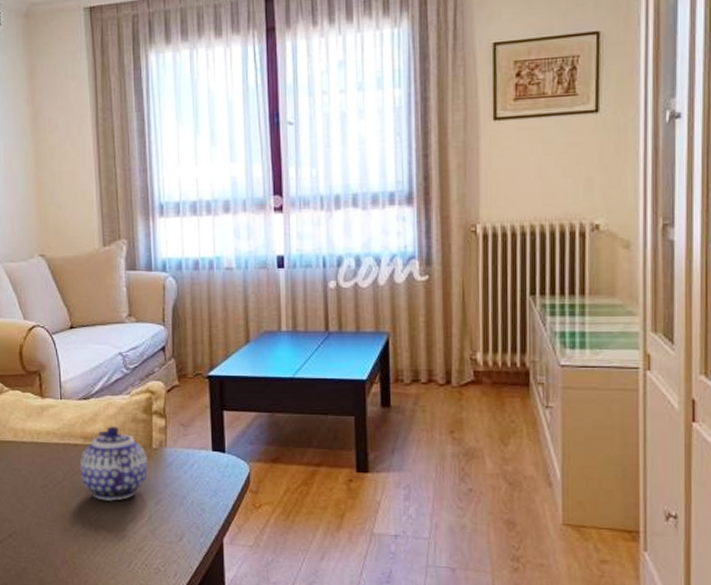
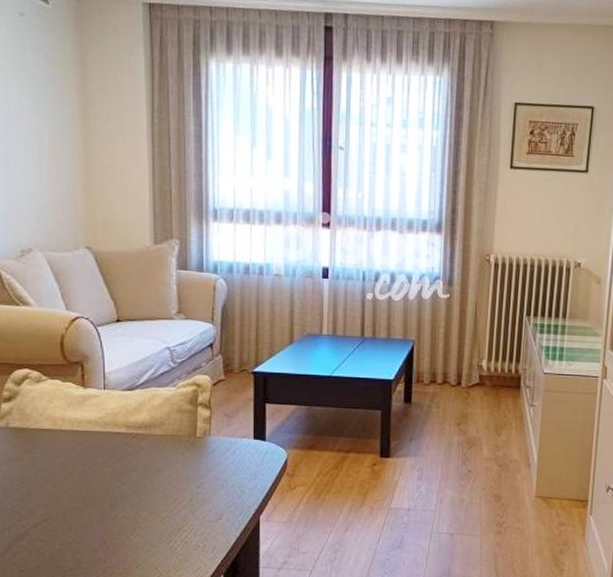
teapot: present [79,426,148,501] -> none [121,416,191,485]

